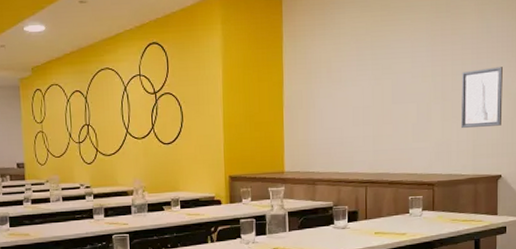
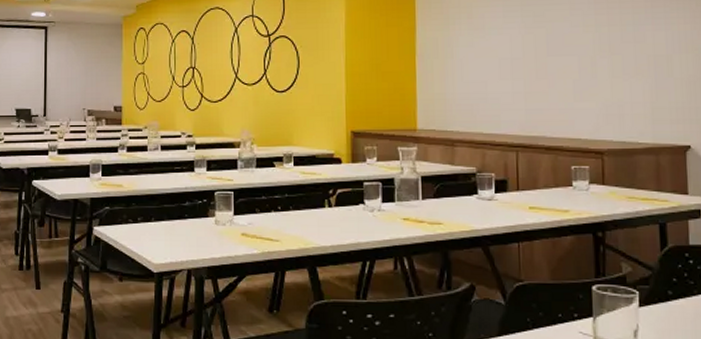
wall art: present [460,67,503,129] -> none [632,17,688,88]

